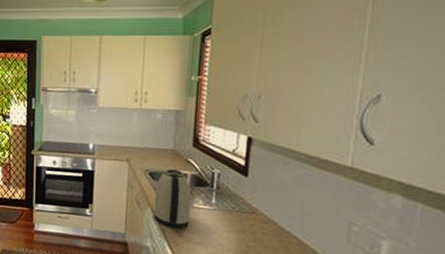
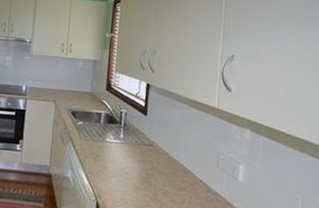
kettle: present [153,169,191,229] -> none [74,109,105,161]

